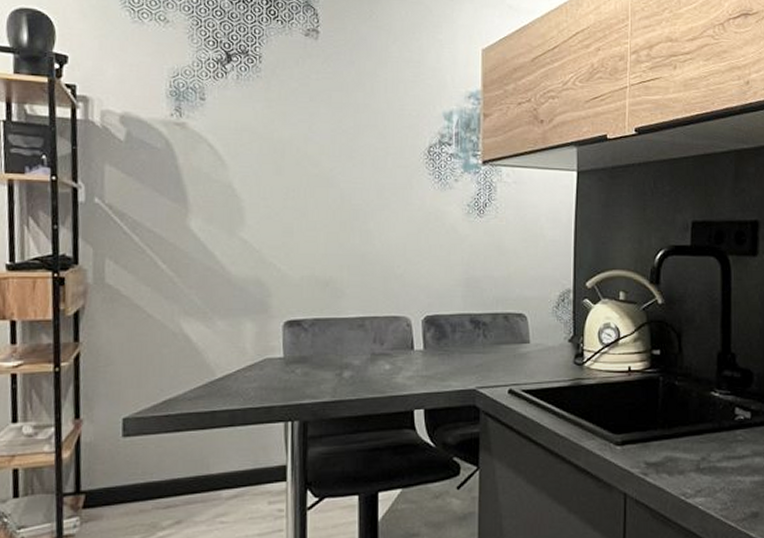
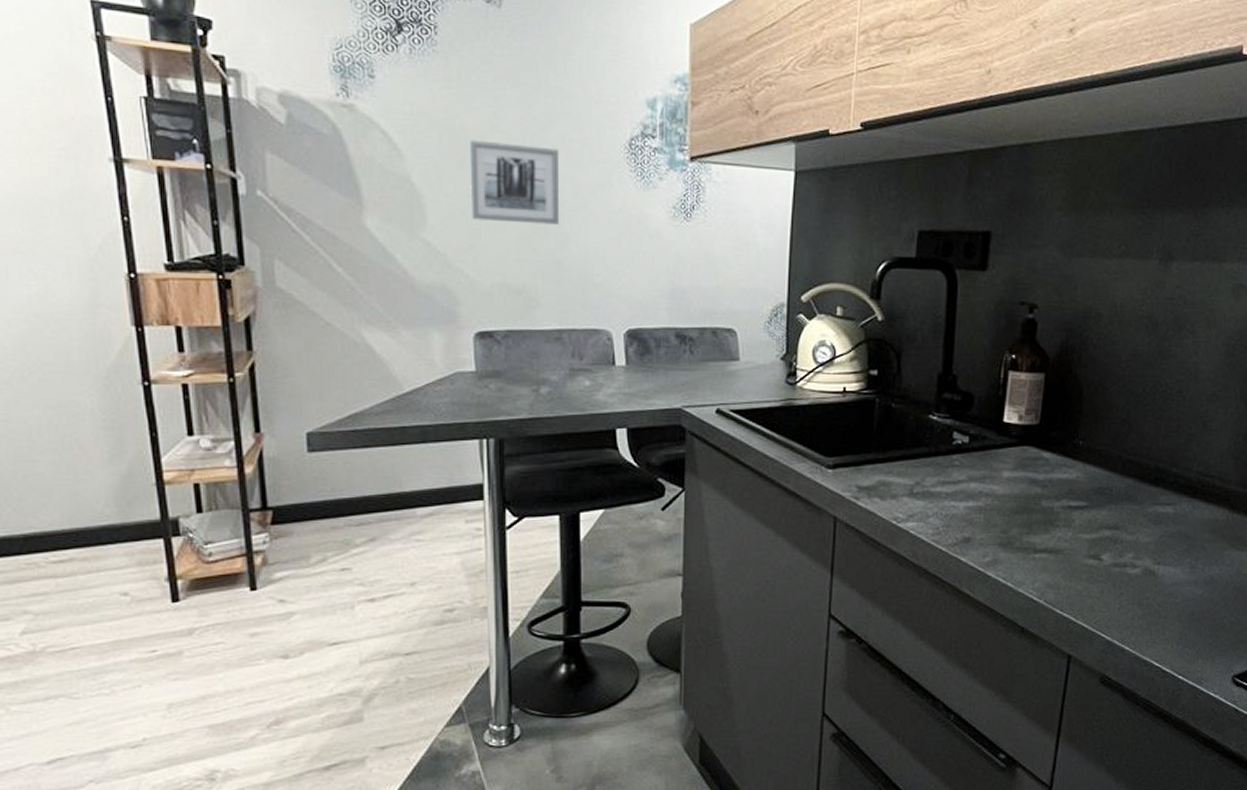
wall art: none [284,150,365,223] -> present [468,140,560,225]

